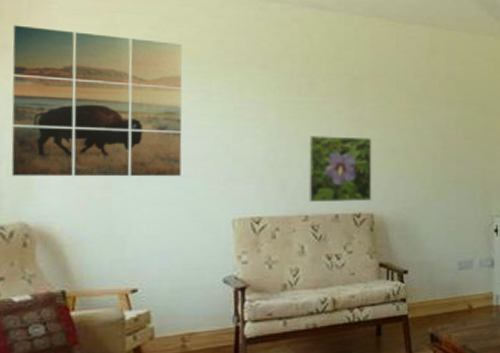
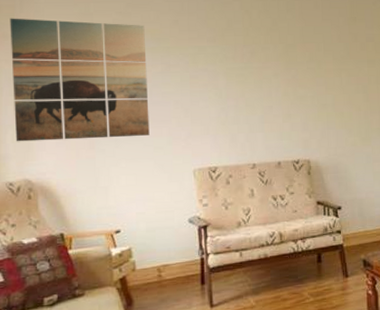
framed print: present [308,136,372,203] -> none [252,95,308,153]

